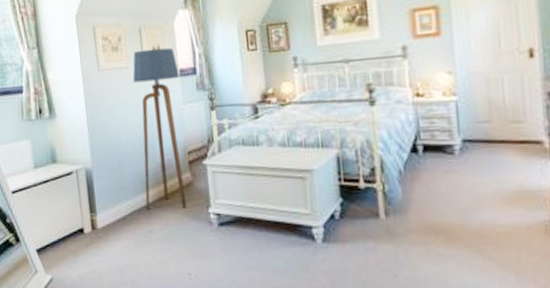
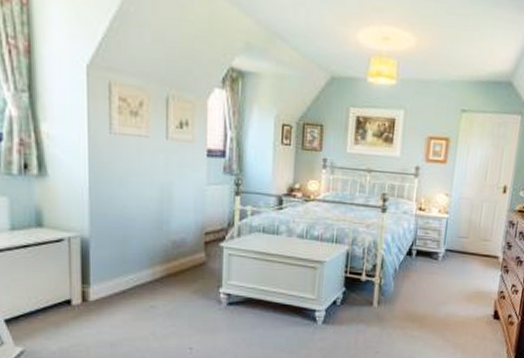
floor lamp: present [132,48,187,211] -> none [151,120,207,287]

